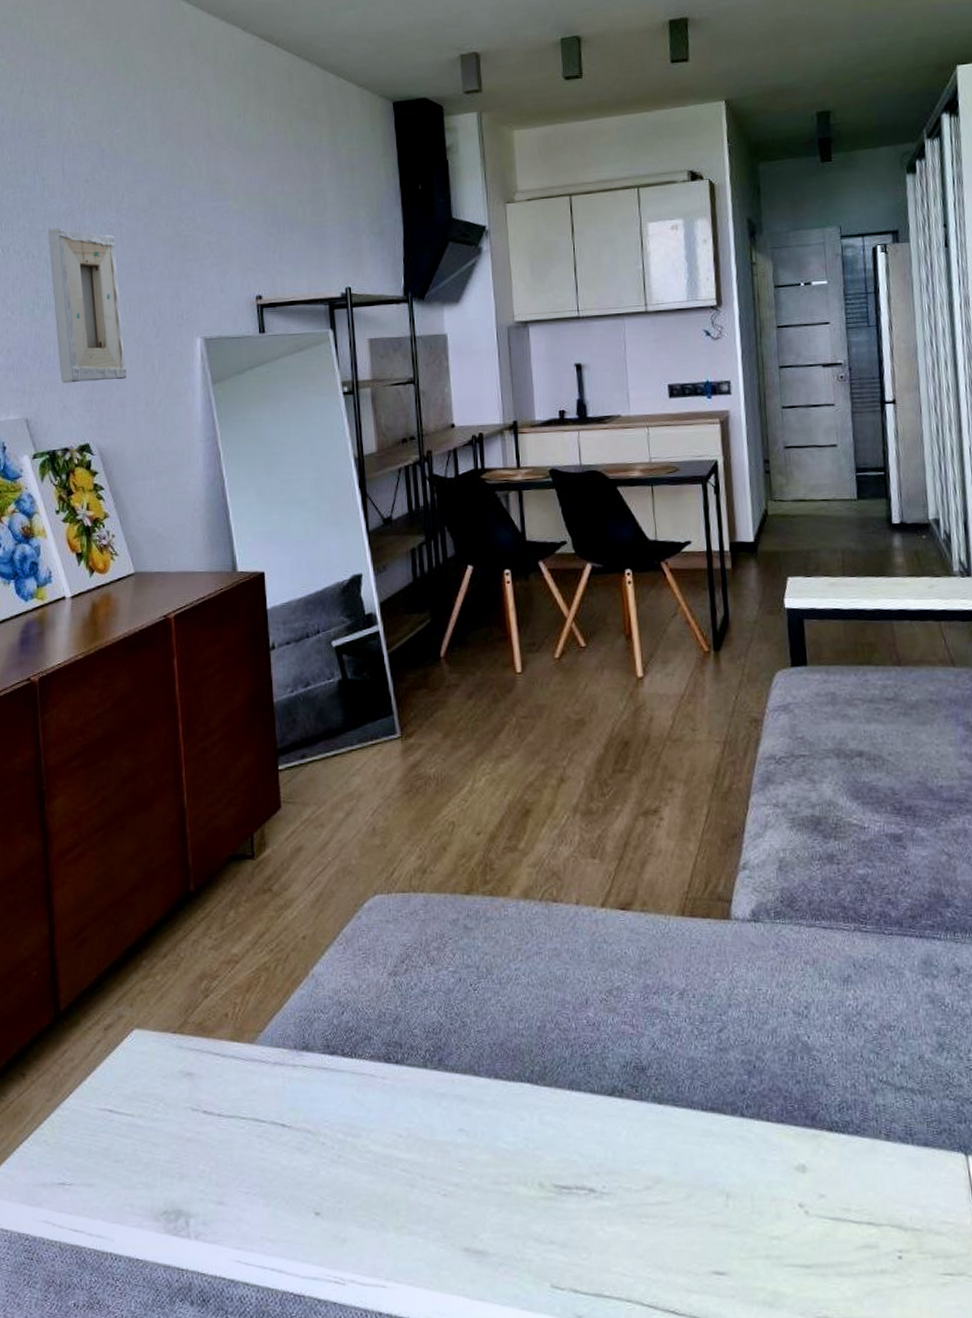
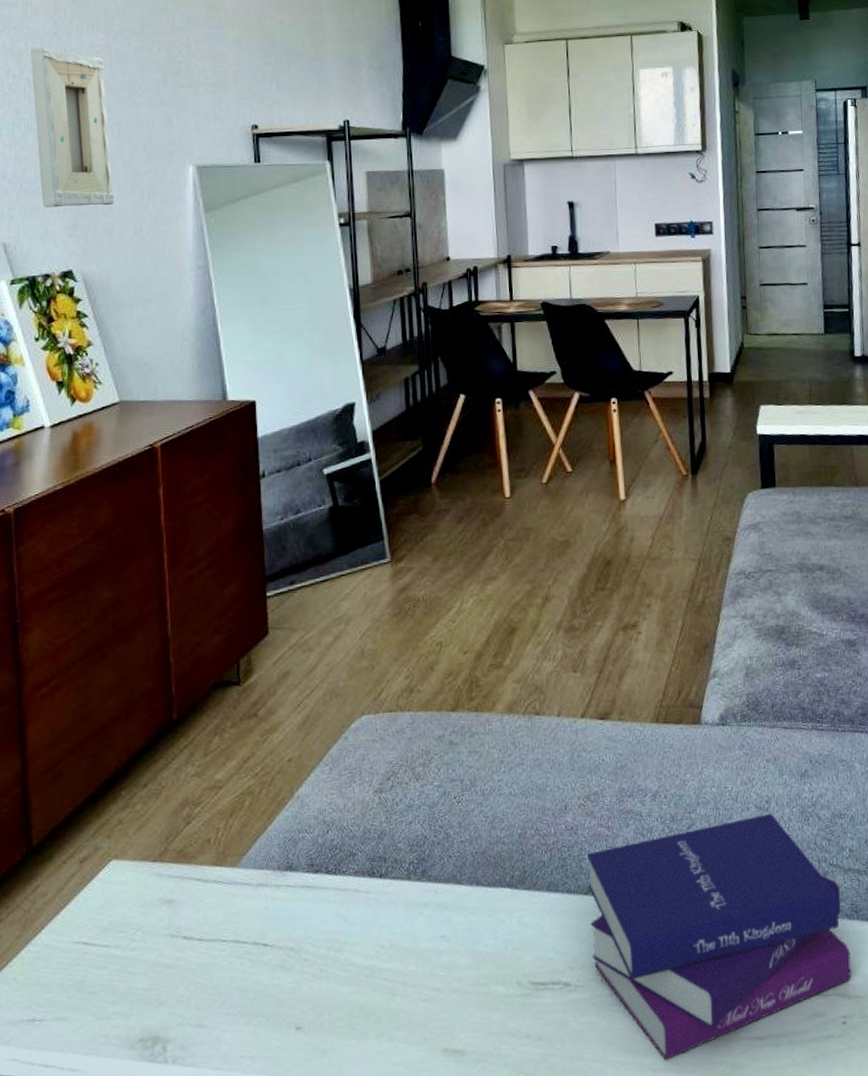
book: none [610,1020,907,1281] -> present [586,813,851,1060]

